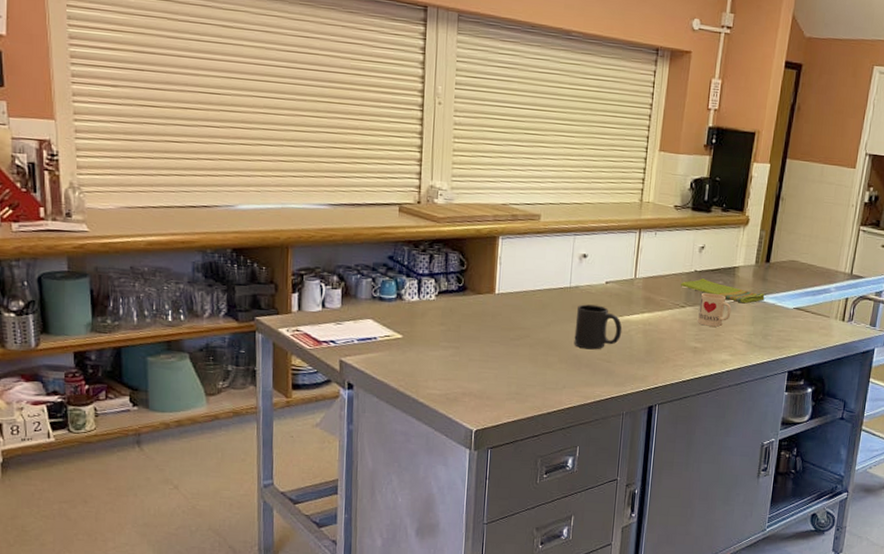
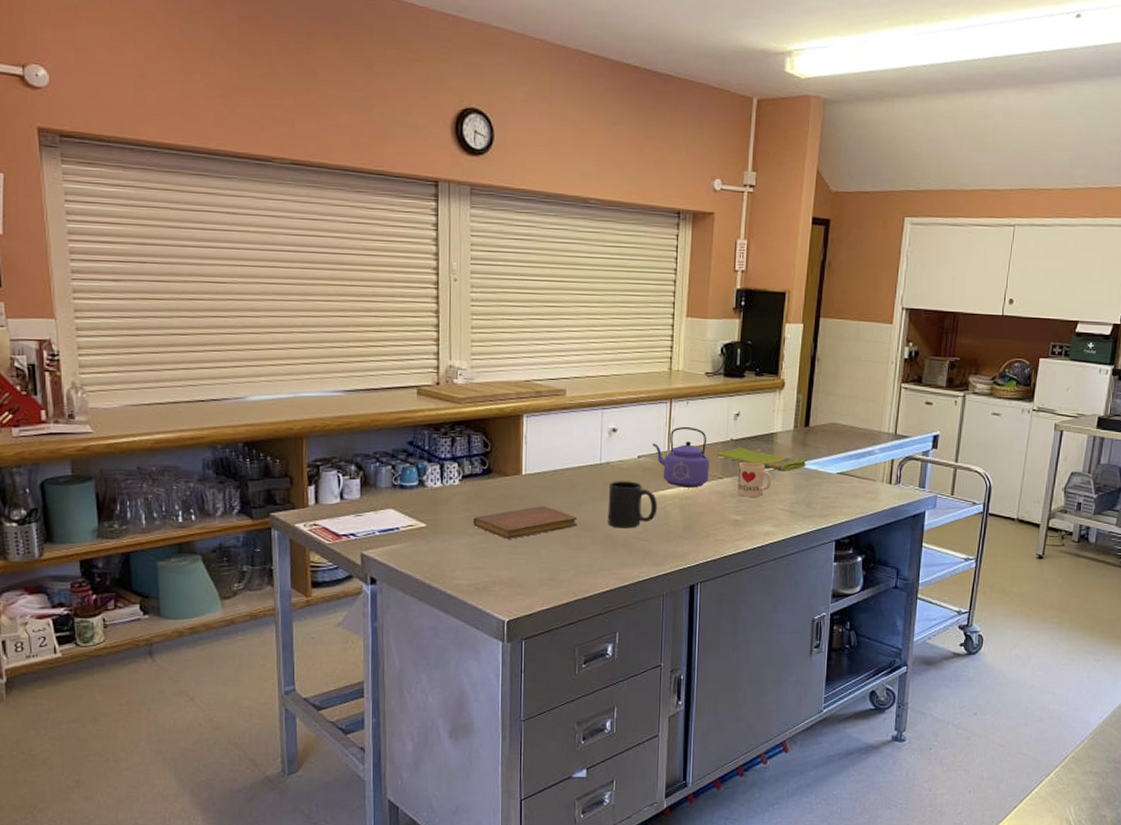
notebook: none [446,324,546,354] -> present [473,506,578,539]
kettle: none [620,256,673,315] -> present [652,426,709,488]

